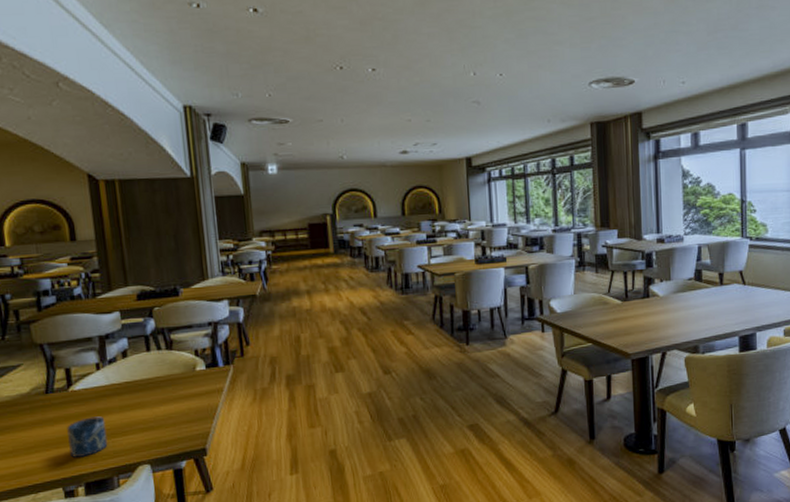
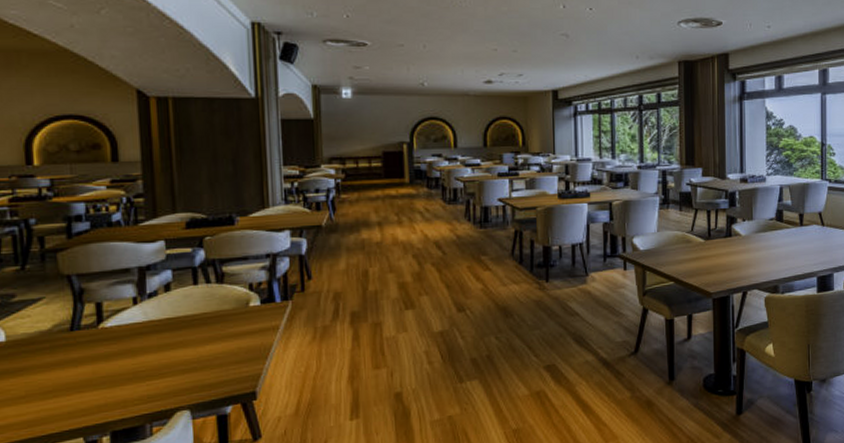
cup: present [67,416,108,458] -> none [93,356,142,403]

